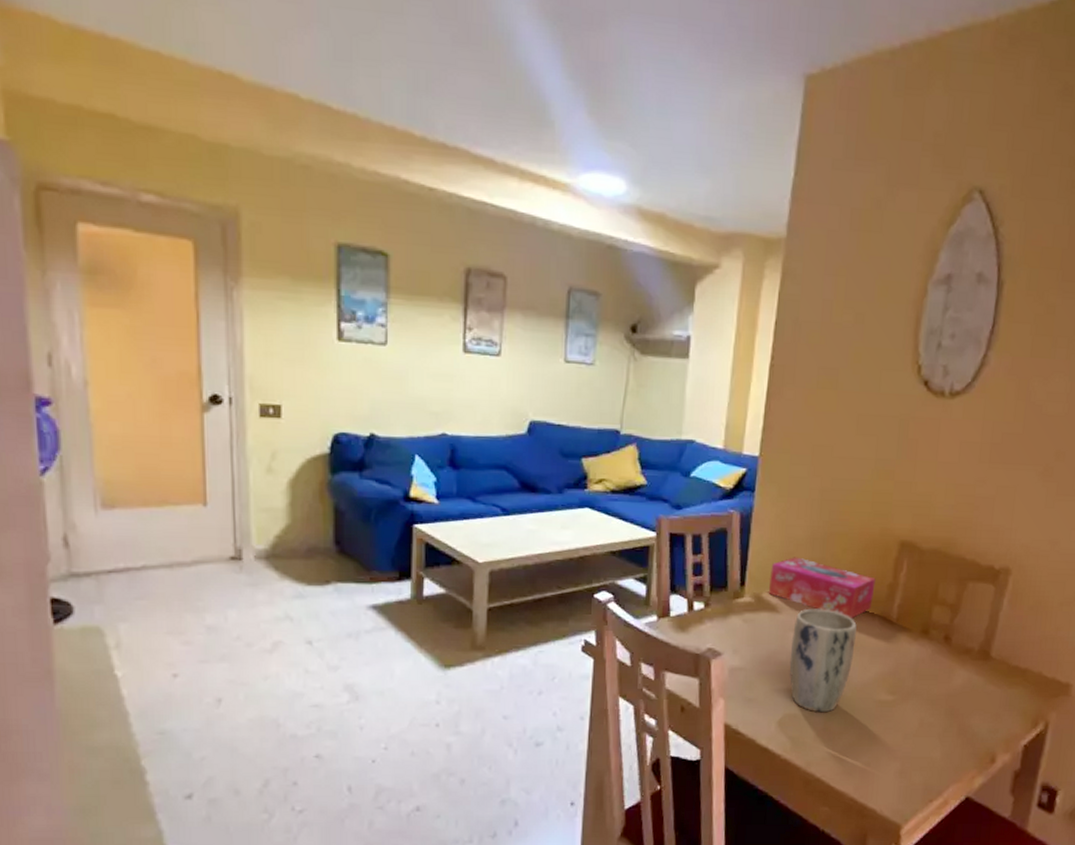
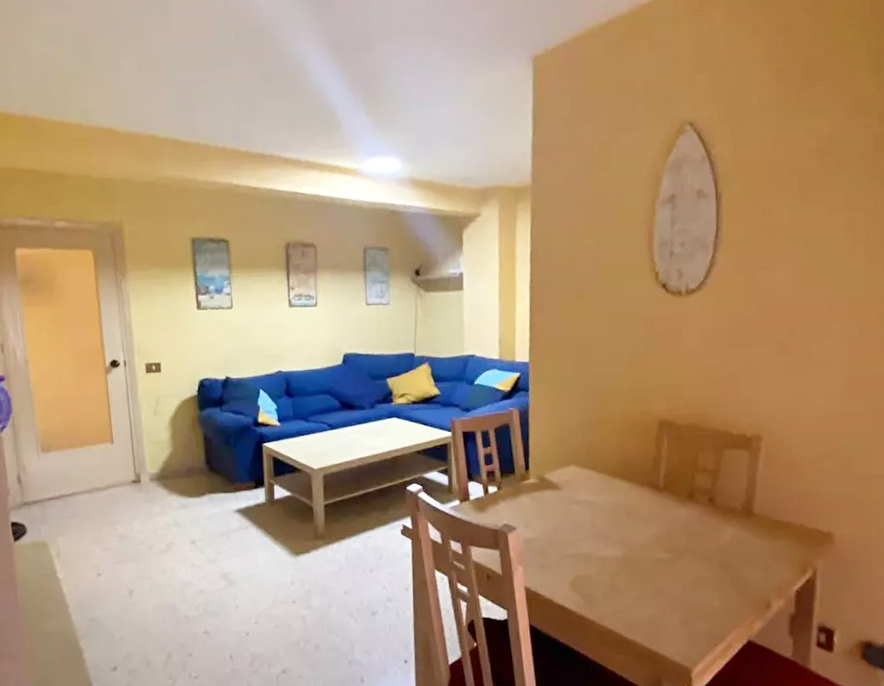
tissue box: present [768,557,876,620] -> none [549,442,641,491]
plant pot: present [789,608,857,713] -> none [574,483,630,573]

